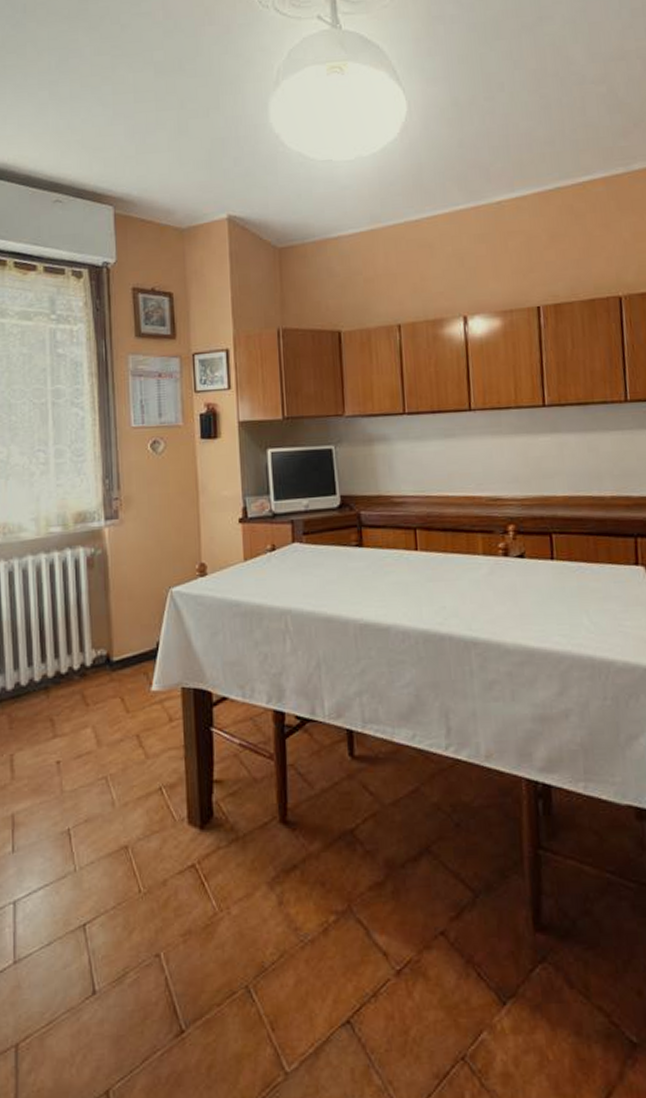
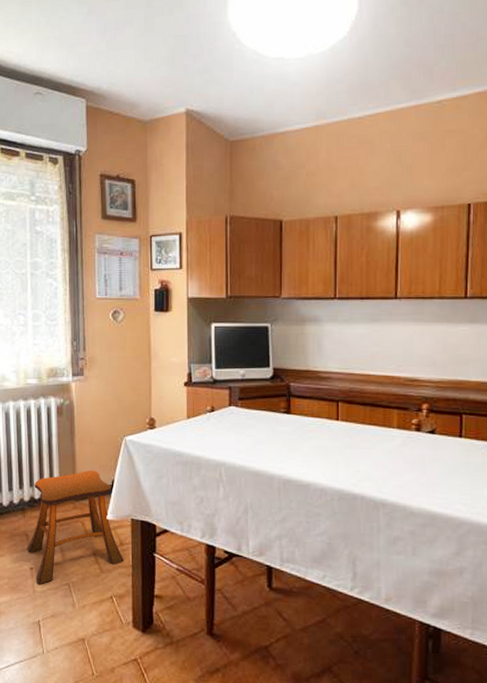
stool: none [51,631,175,781] -> present [26,469,124,584]

